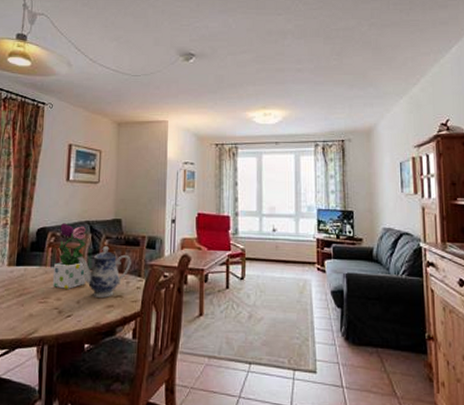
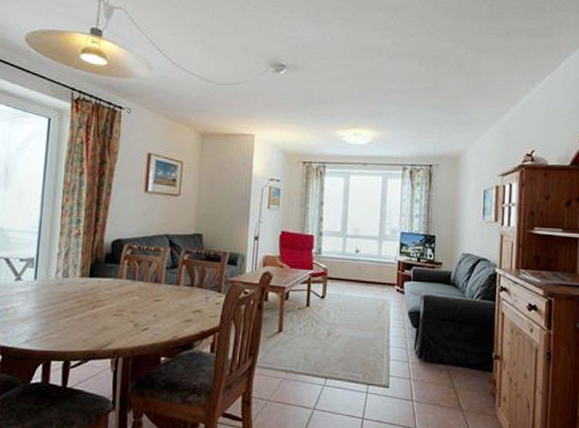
flower arrangement: present [52,223,86,289] -> none [128,235,165,303]
teapot: present [78,246,131,298] -> none [156,261,212,312]

